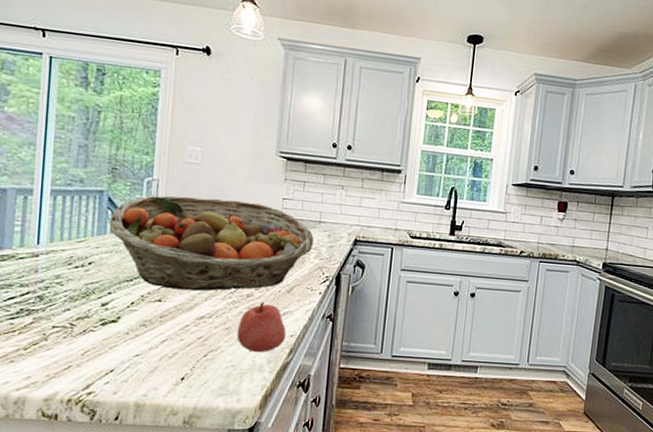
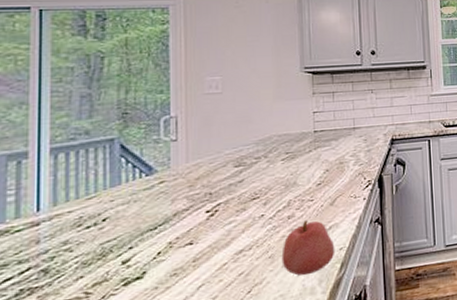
fruit basket: present [109,195,314,291] -> none [123,121,350,229]

